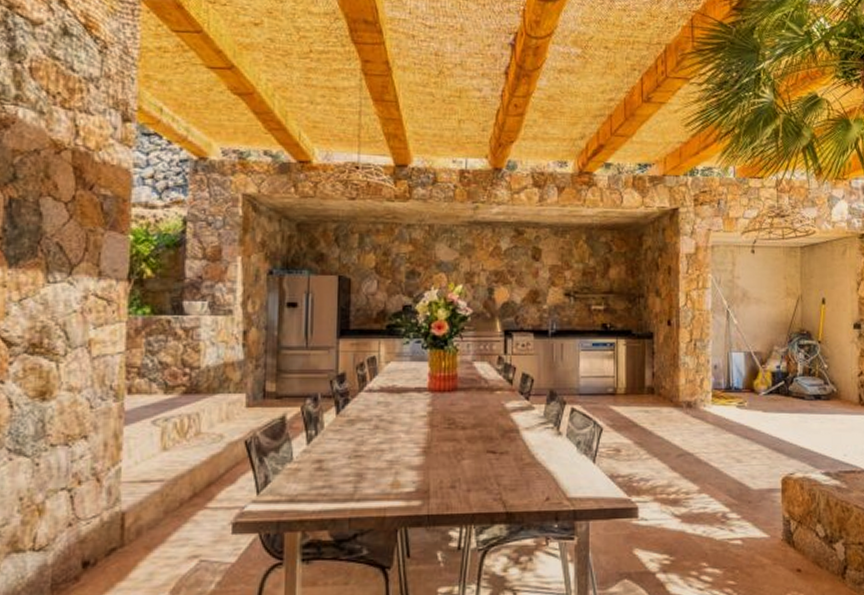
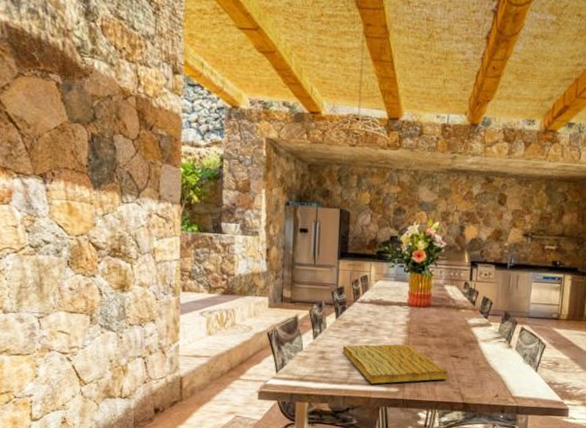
cutting board: none [346,441,485,499] -> present [342,344,449,384]

